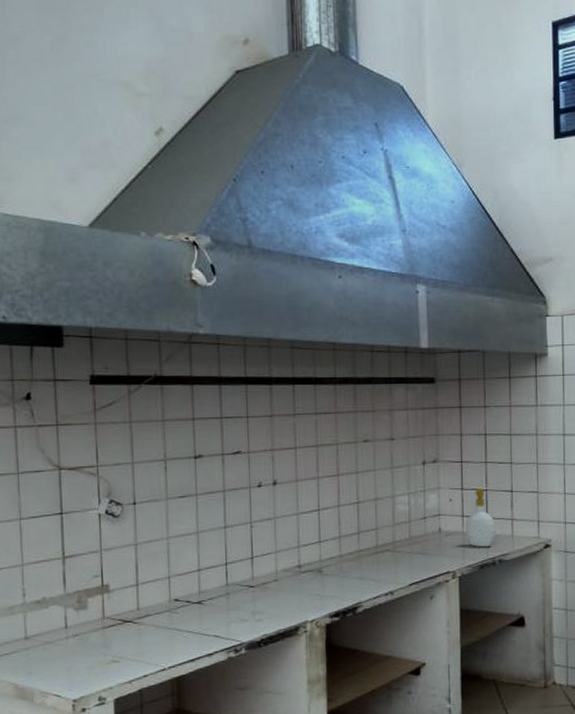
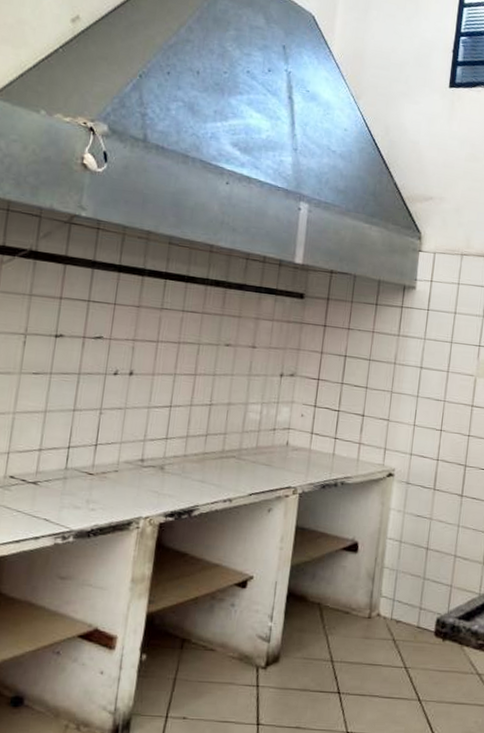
soap bottle: present [465,488,497,548] -> none [312,408,343,468]

